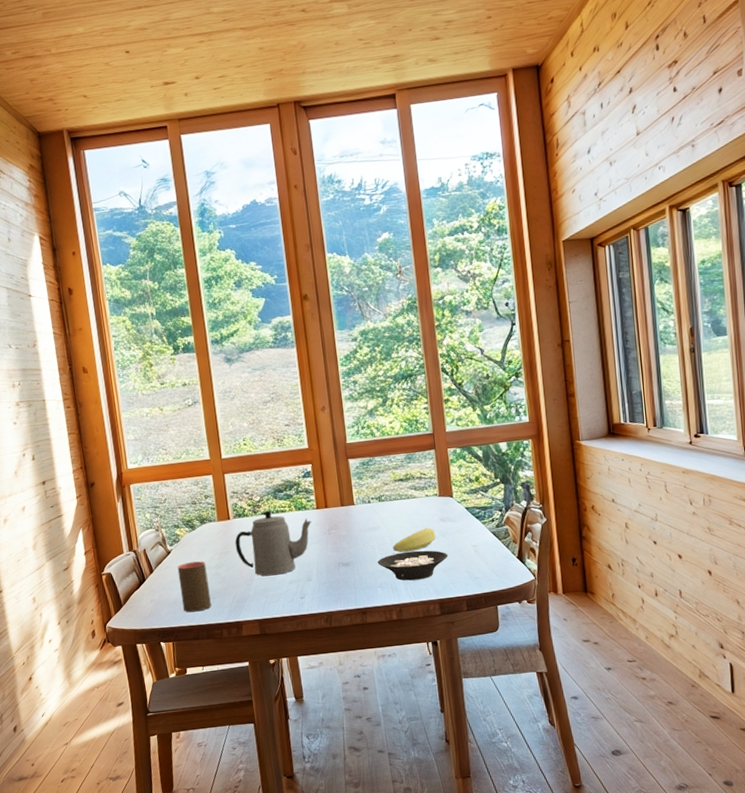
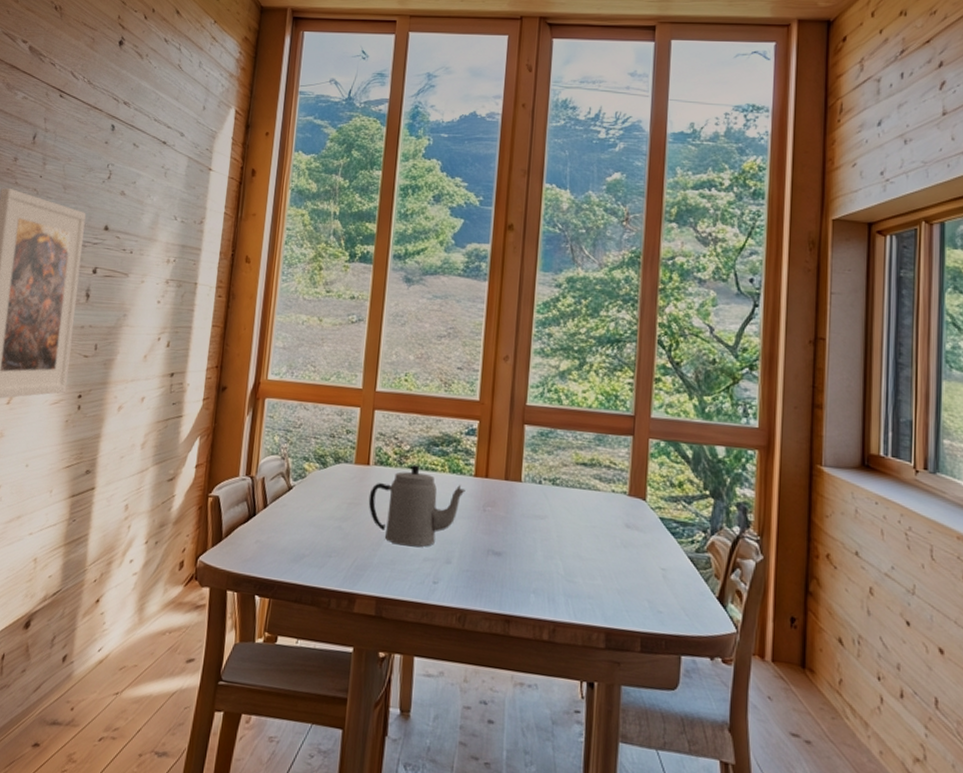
cup: present [177,561,211,613] -> none [291,505,330,569]
cereal bowl: present [377,550,448,581] -> none [536,555,628,597]
banana: present [392,527,436,553] -> none [558,531,616,558]

